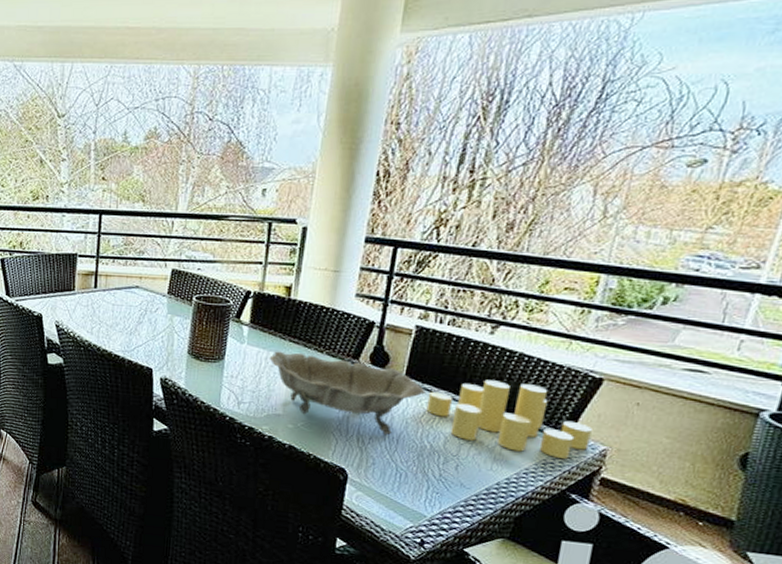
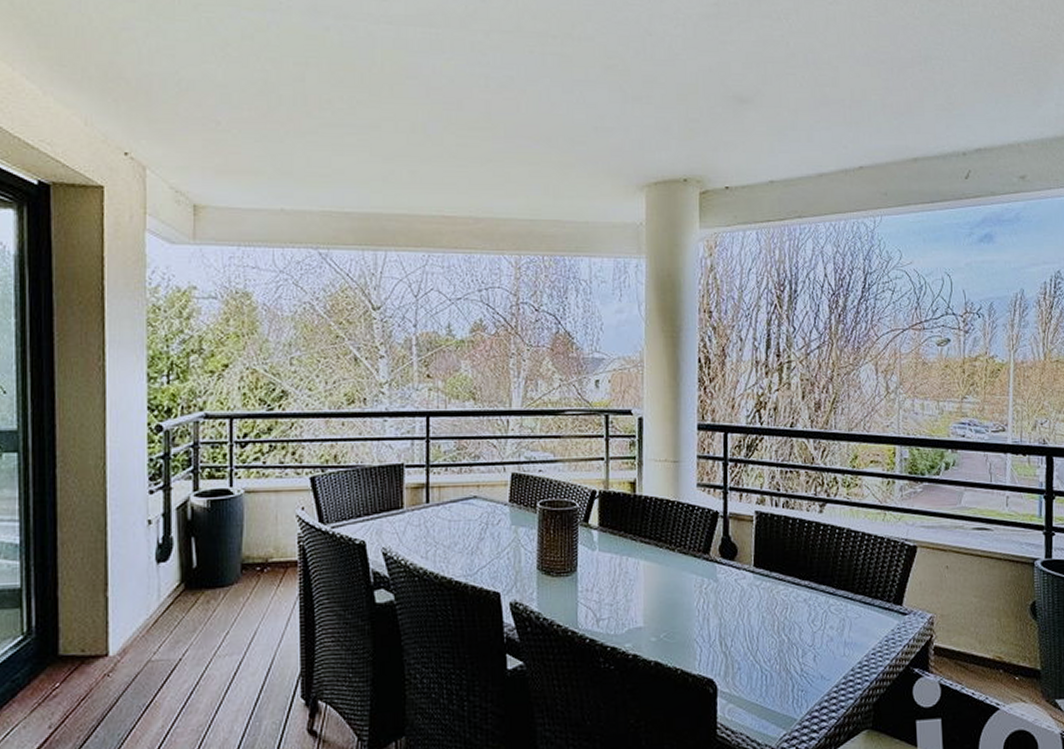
decorative bowl: present [269,351,426,436] -> none [623,553,774,635]
candle: present [426,380,592,459] -> none [777,559,919,633]

